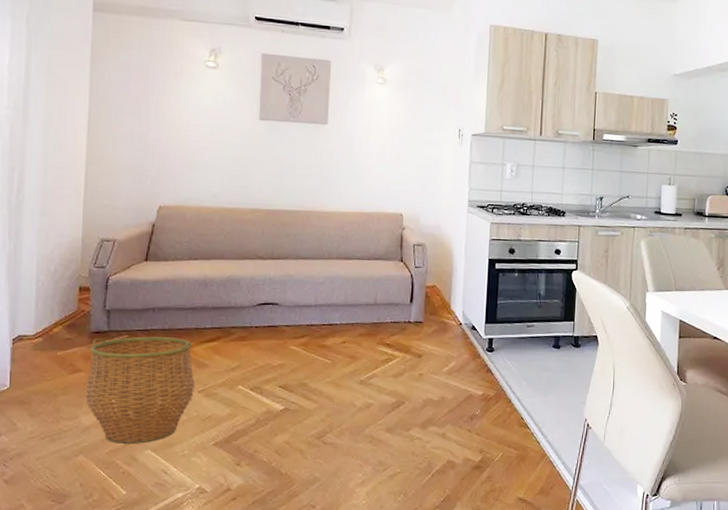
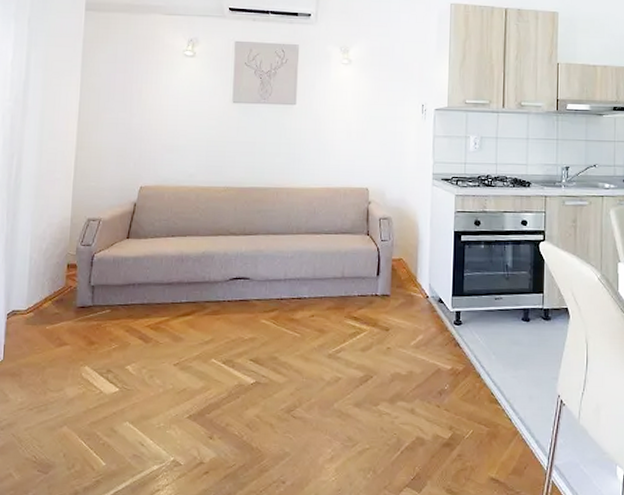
basket: present [85,336,196,444] -> none [70,311,171,416]

